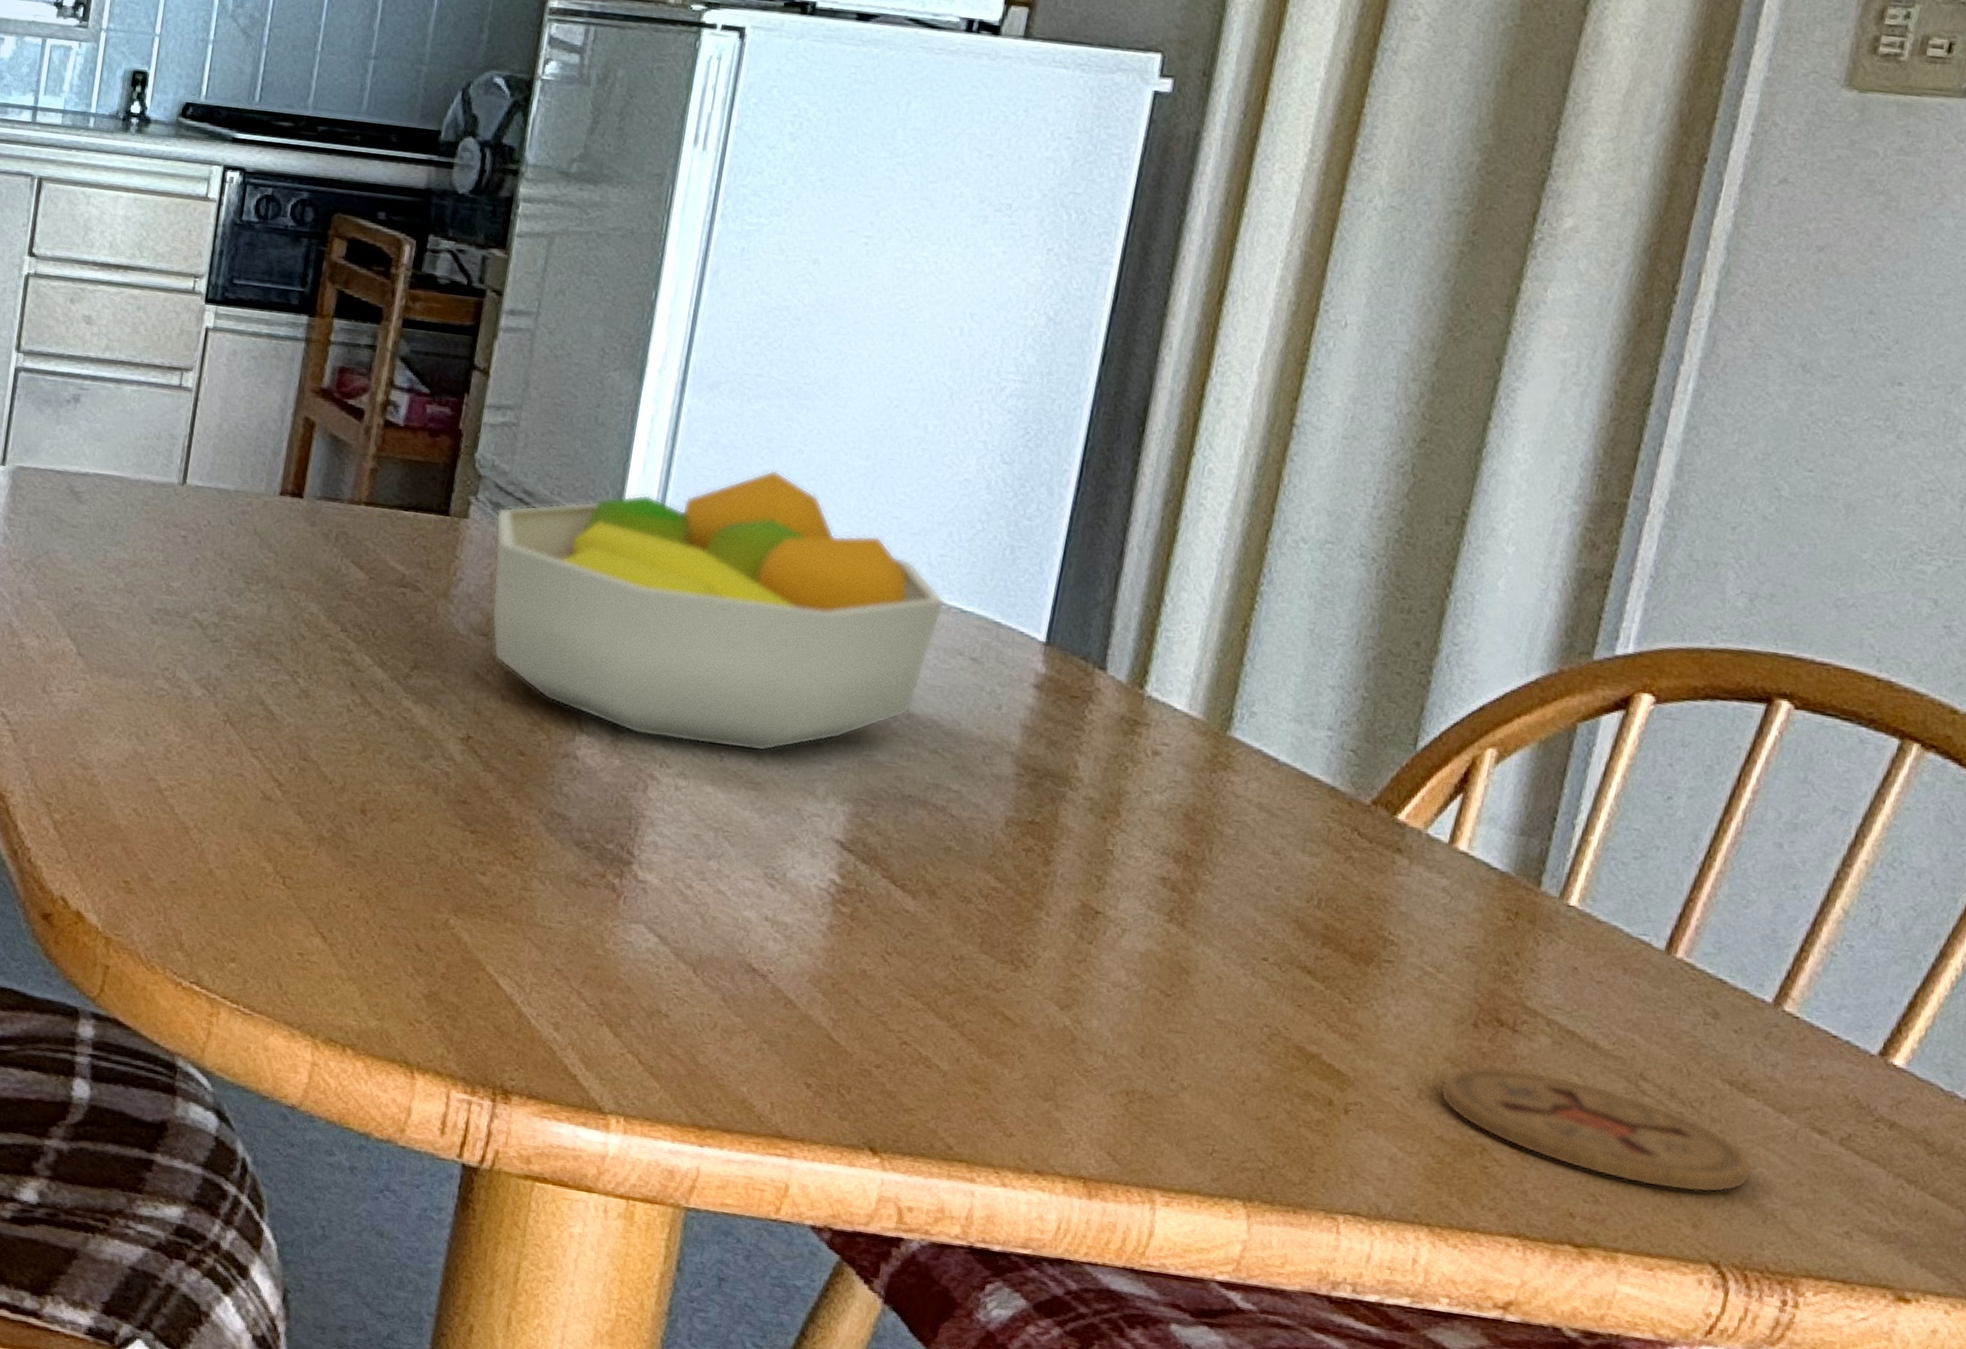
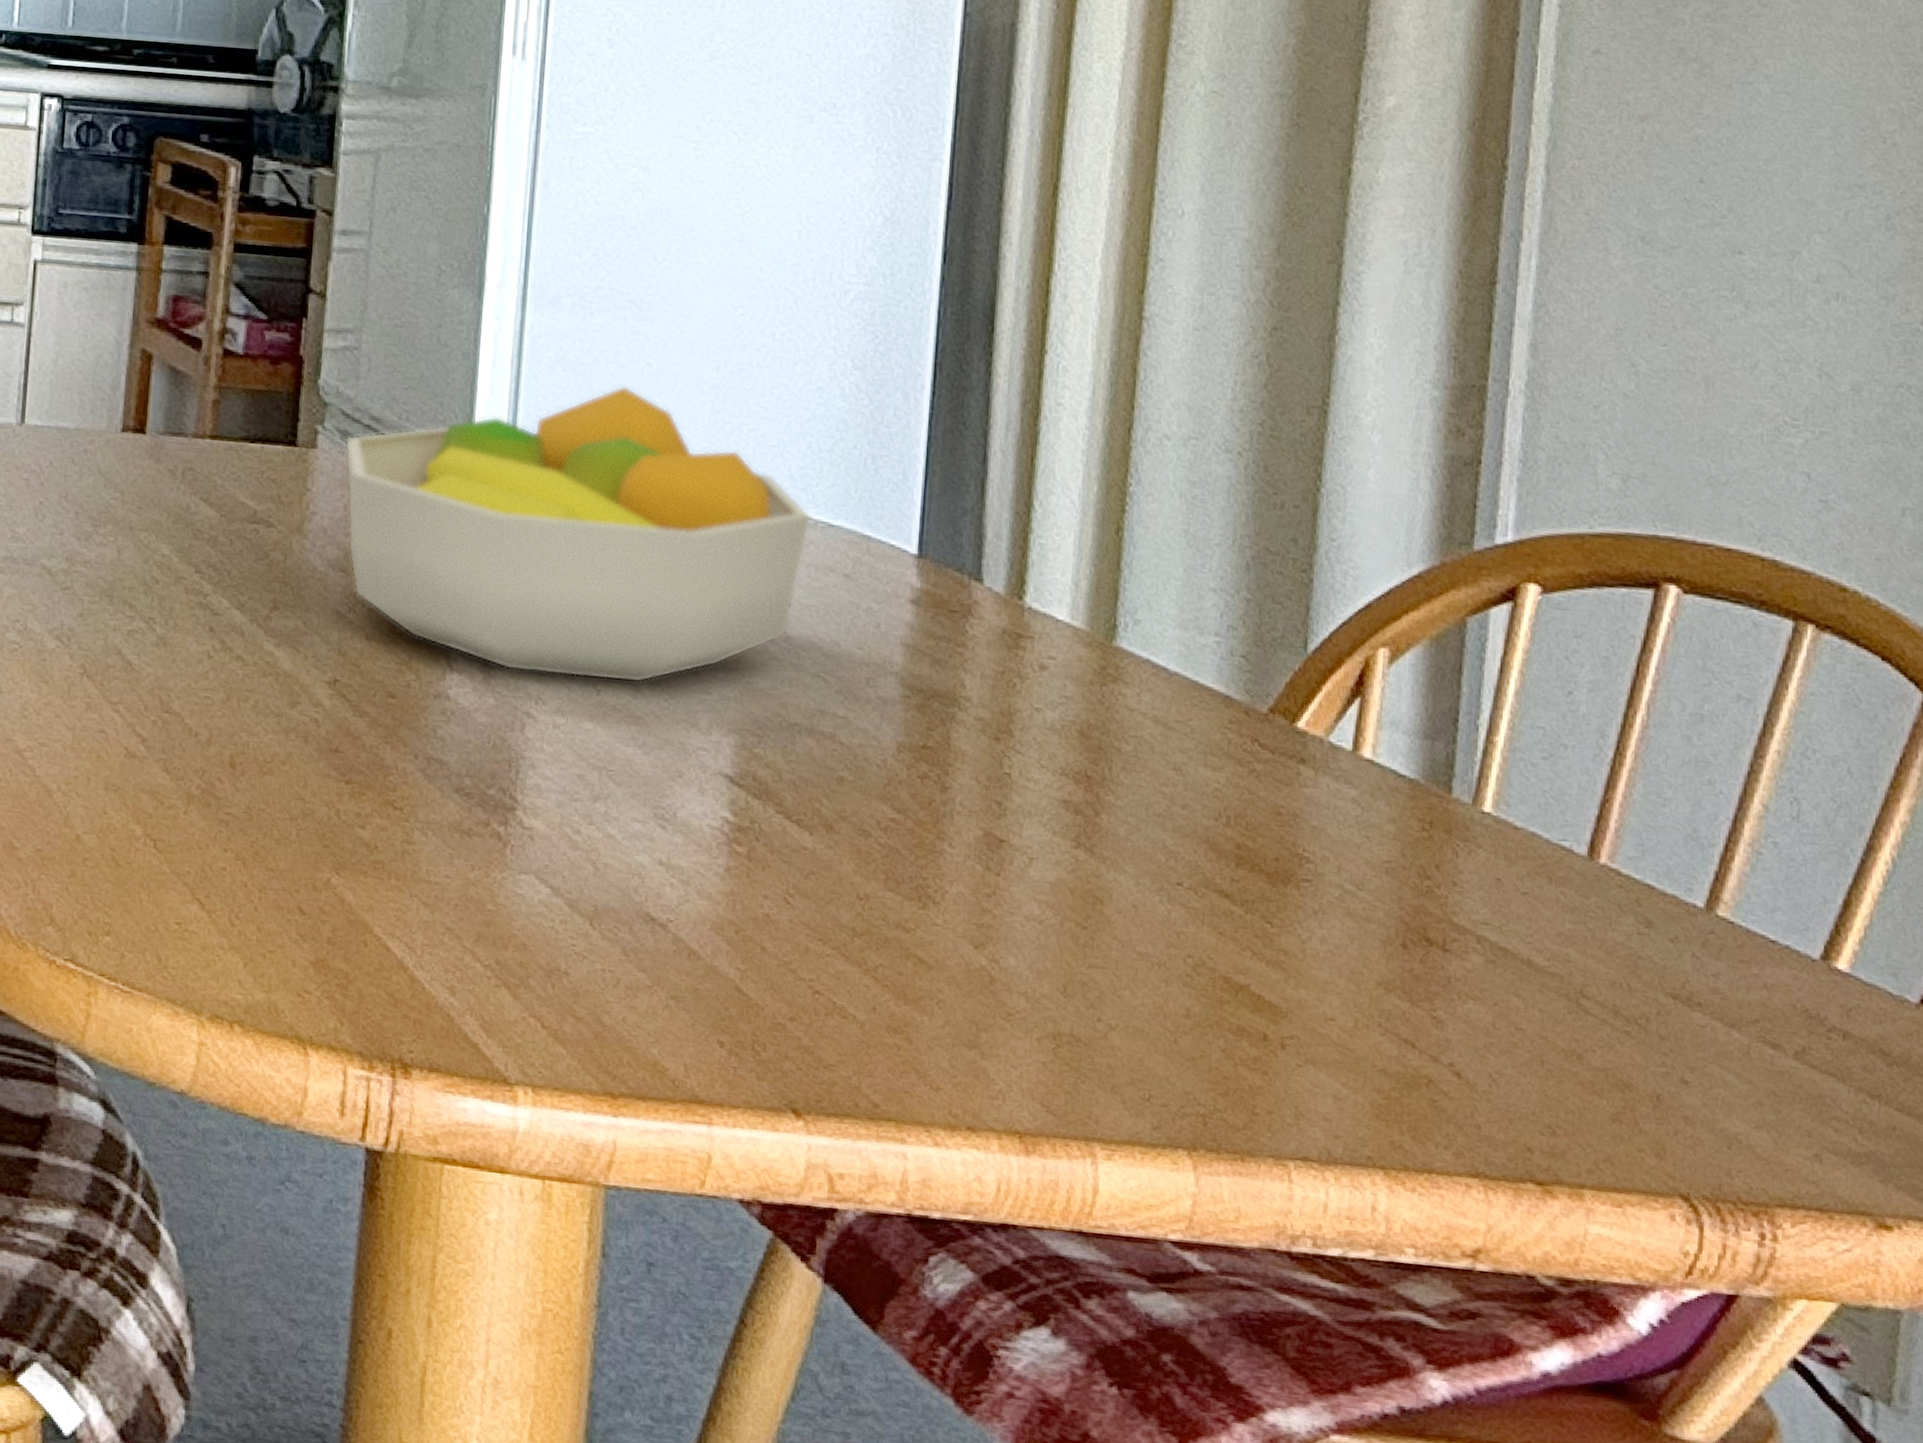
coaster: present [1439,1066,1753,1193] -> none [1376,990,1709,1119]

